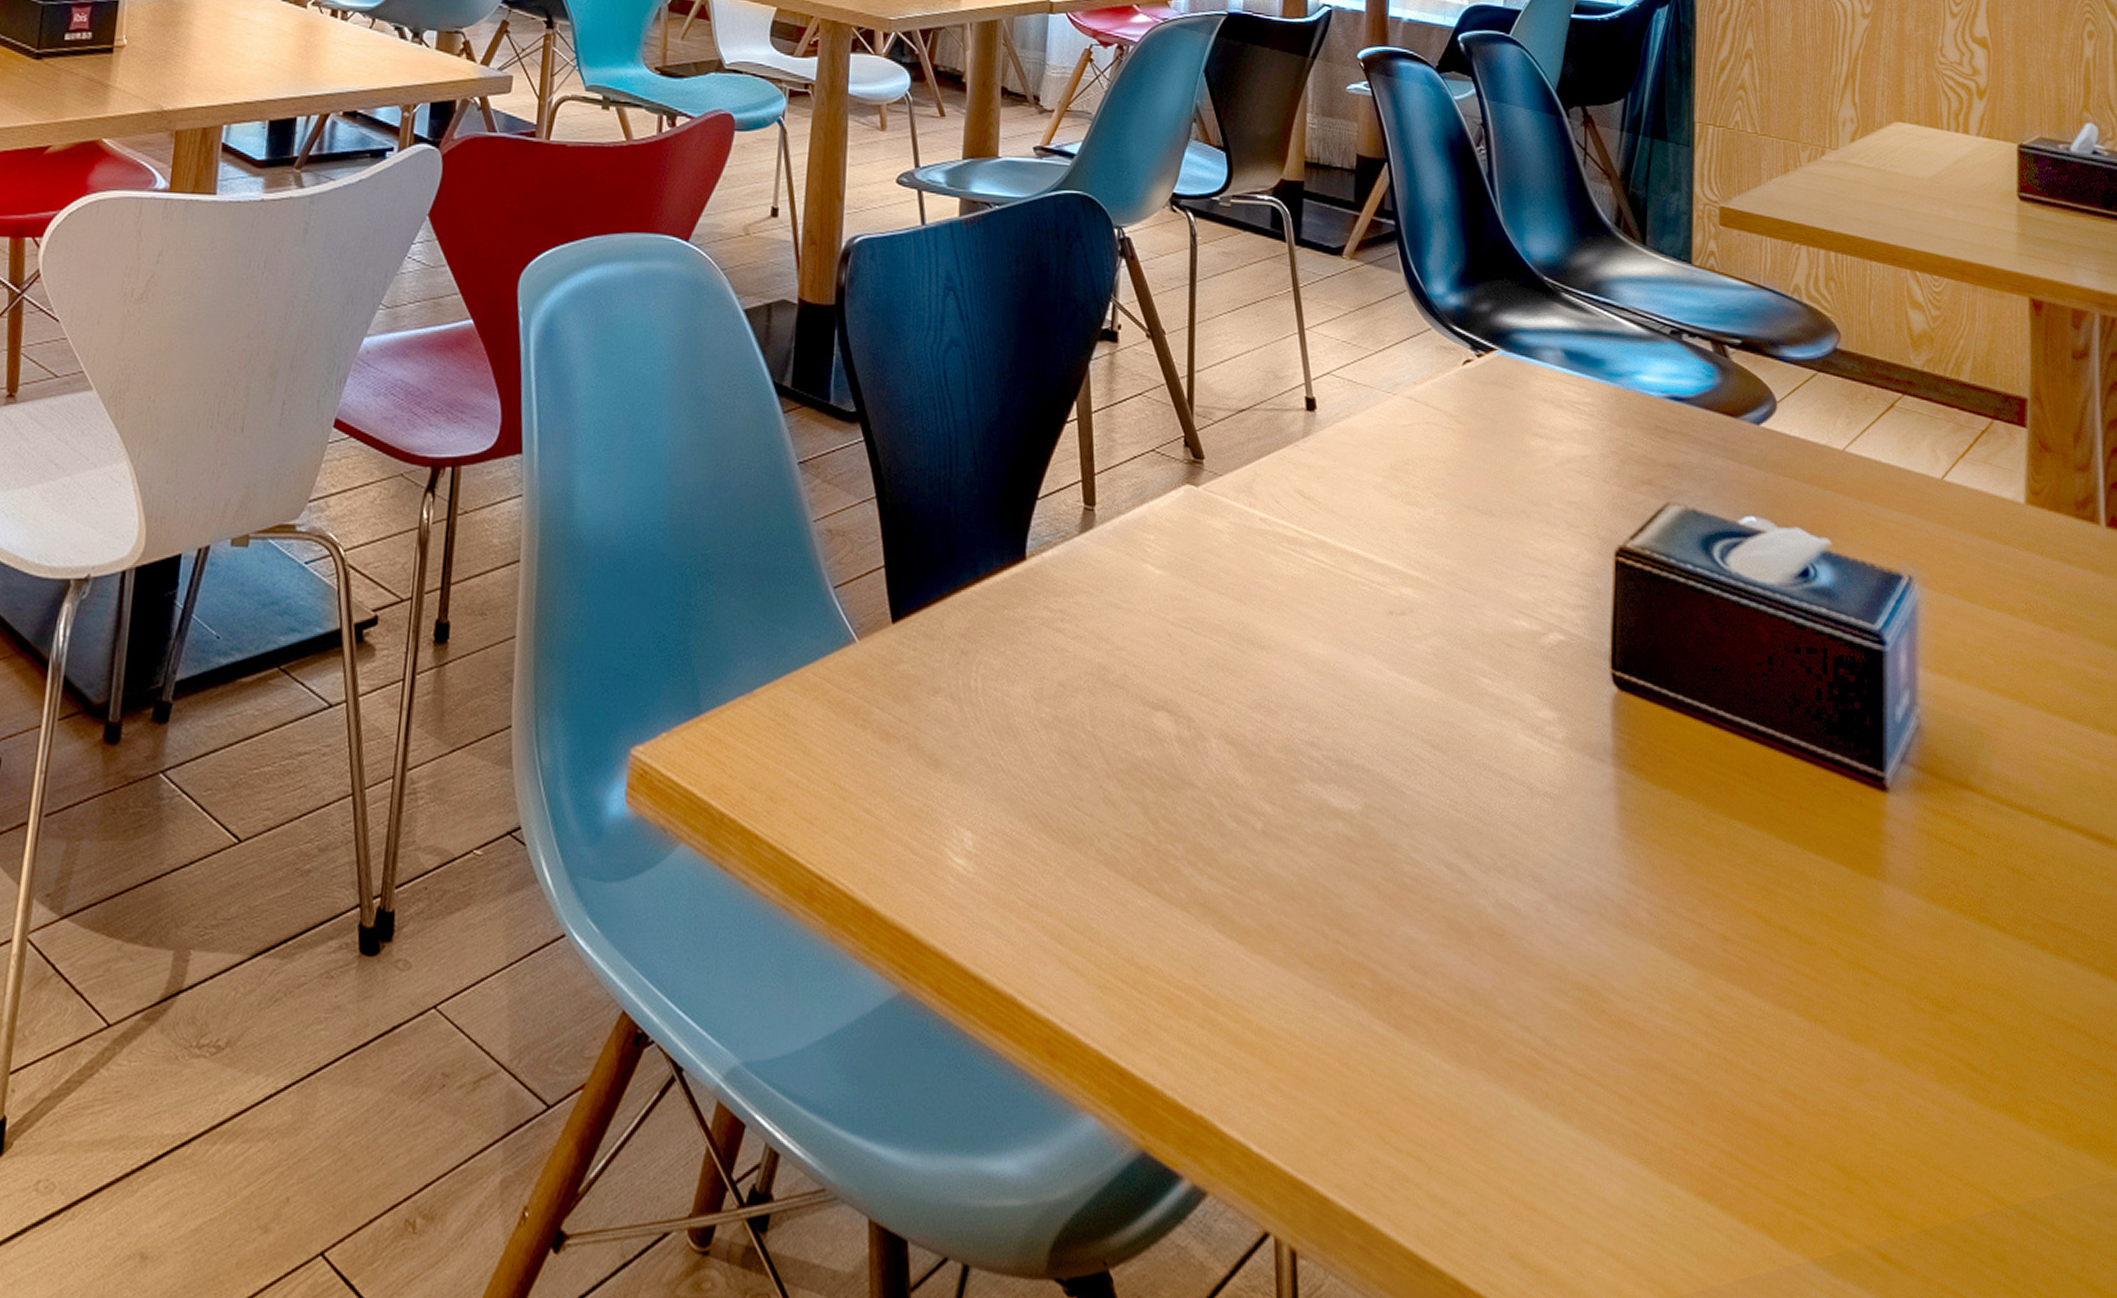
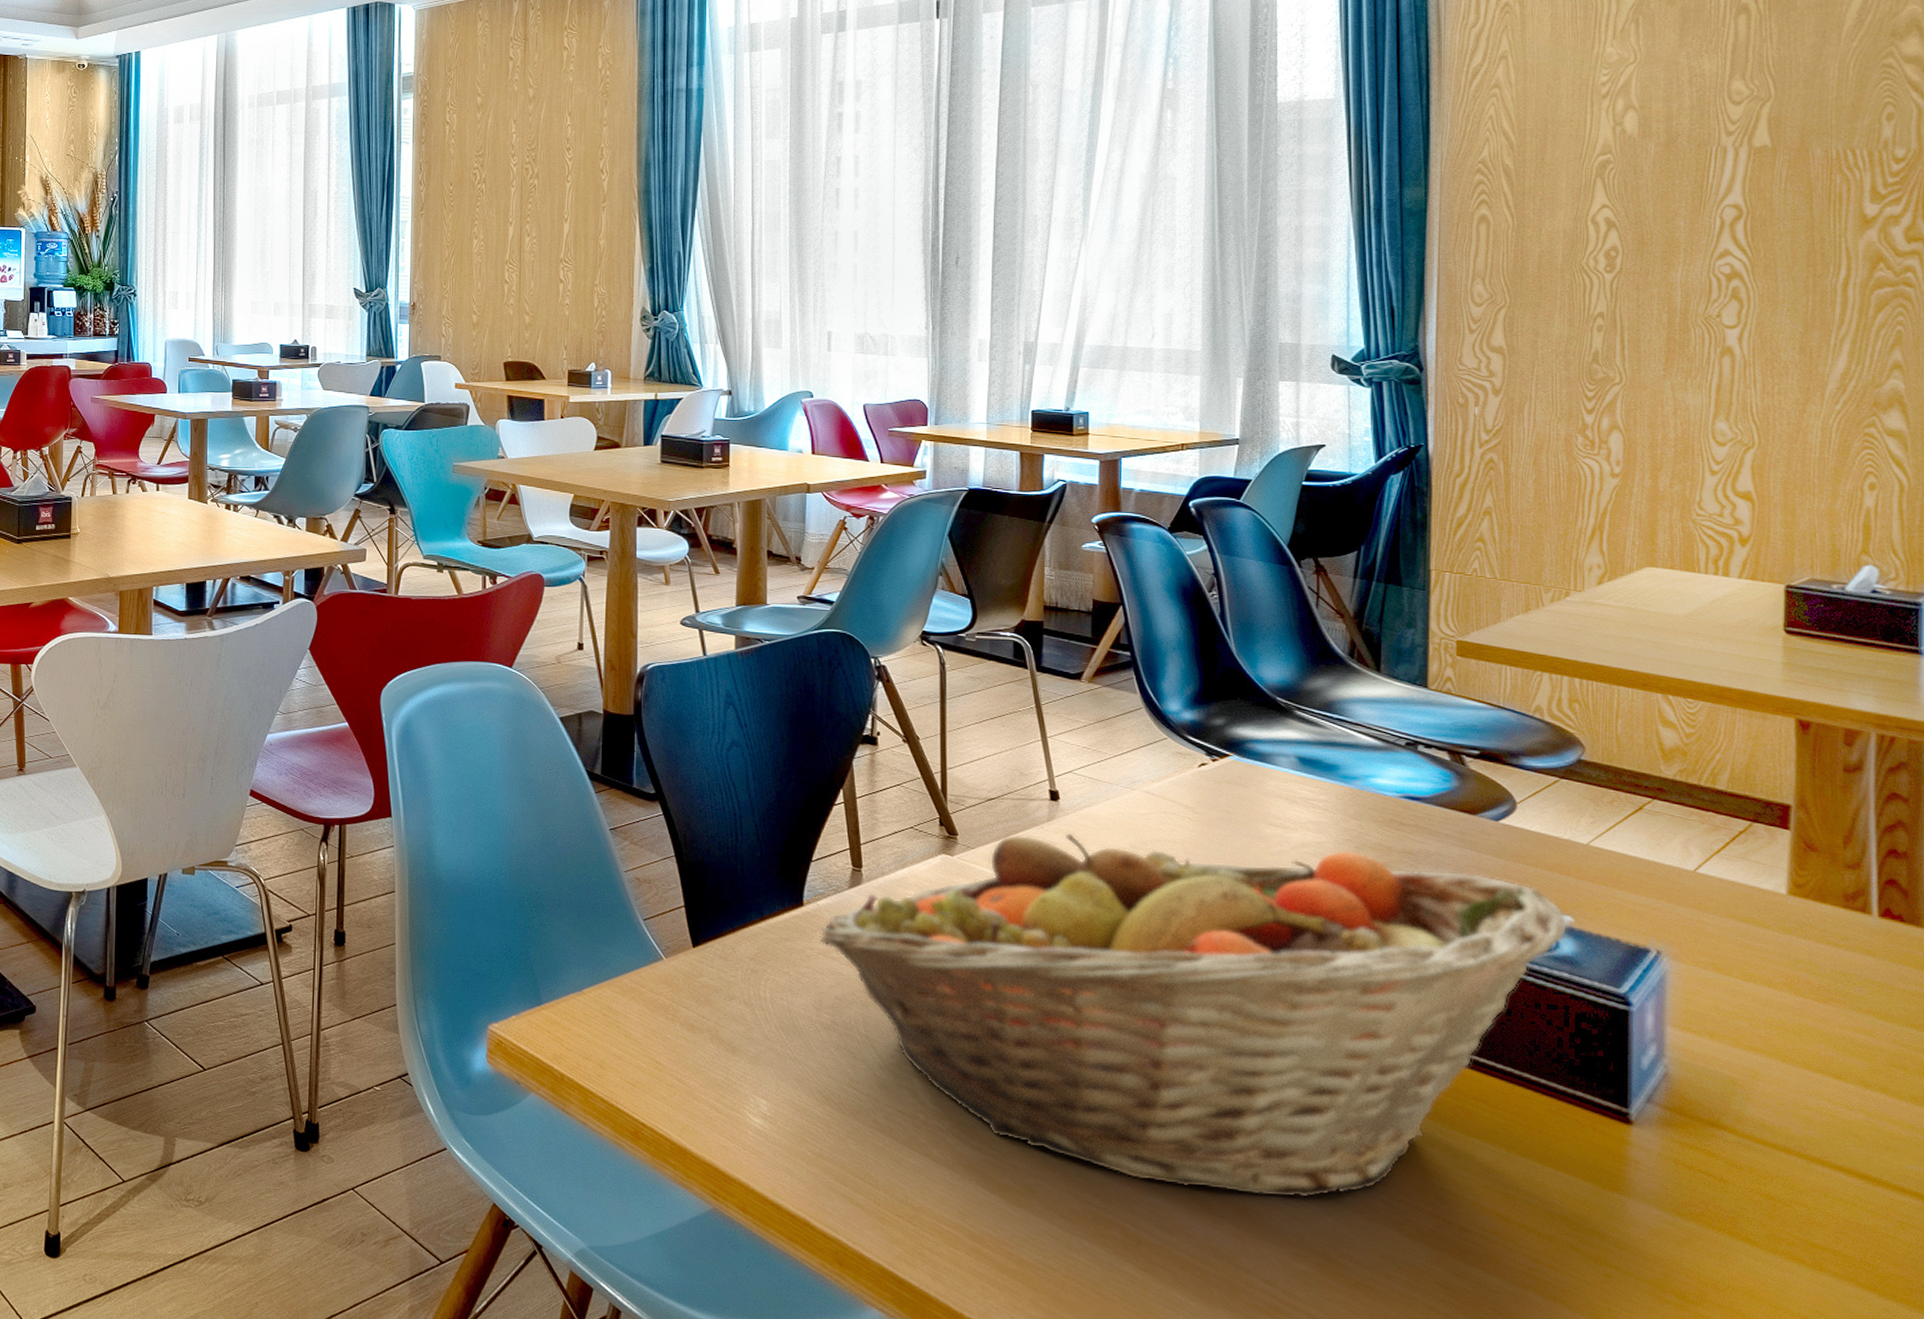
fruit basket: none [1043,452,1826,916] -> present [820,833,1568,1198]

